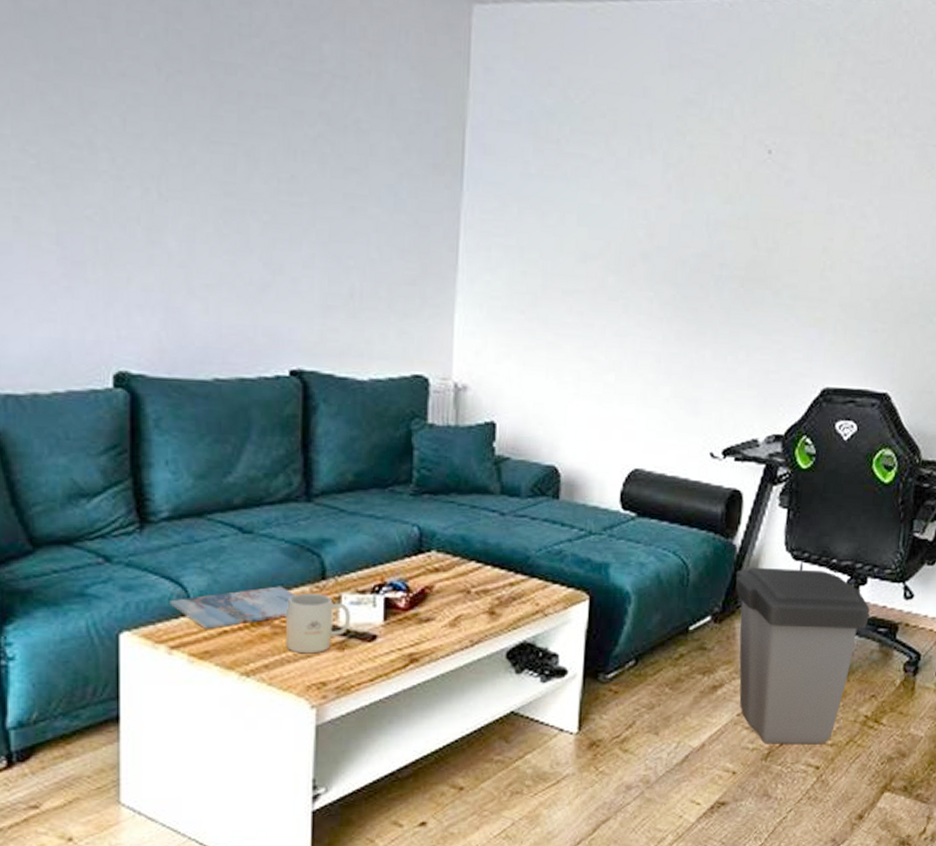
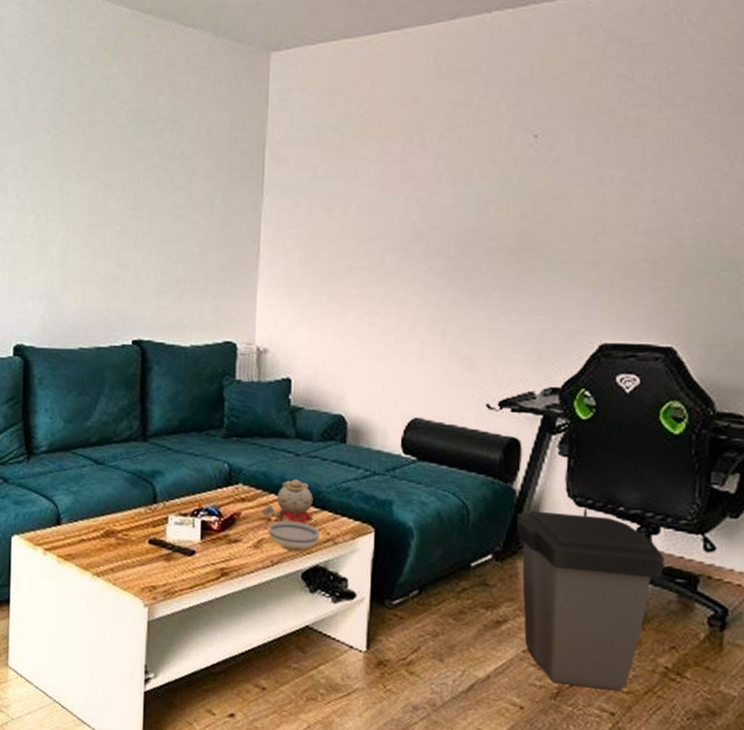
magazine: present [170,586,296,630] -> none [46,506,135,538]
mug: present [285,593,351,654] -> none [126,513,176,562]
stuffed toy: none [457,543,521,595] -> present [260,479,314,524]
bowl: none [467,592,527,627] -> present [268,520,320,551]

